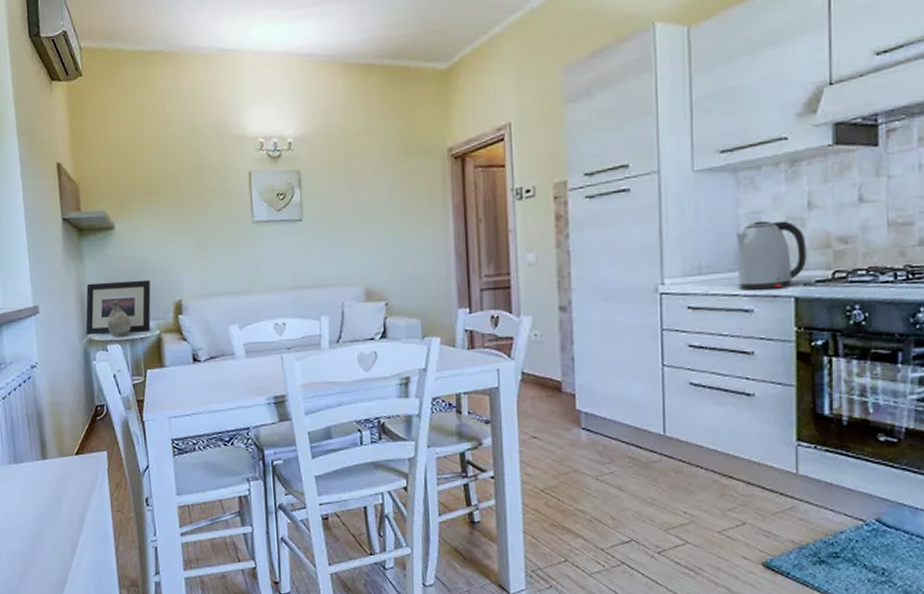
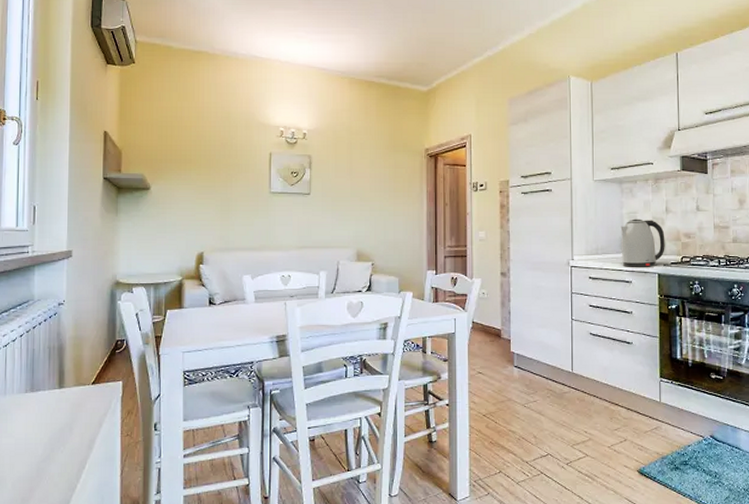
picture frame: present [85,279,151,336] -> none [114,233,177,278]
vase: present [106,300,131,337] -> none [134,249,156,281]

